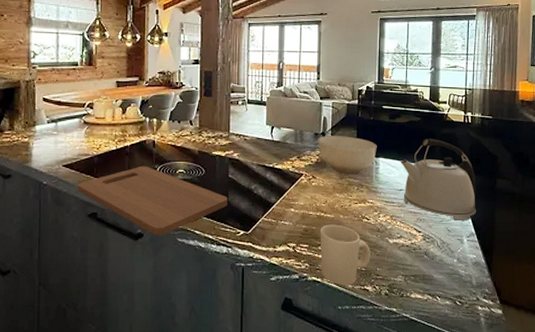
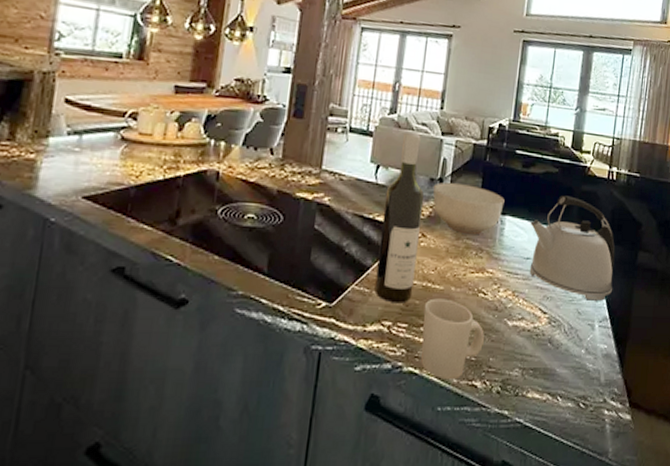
cutting board: present [78,166,227,235] -> none [100,205,309,303]
bottle: none [280,99,312,230] -> present [374,131,425,304]

